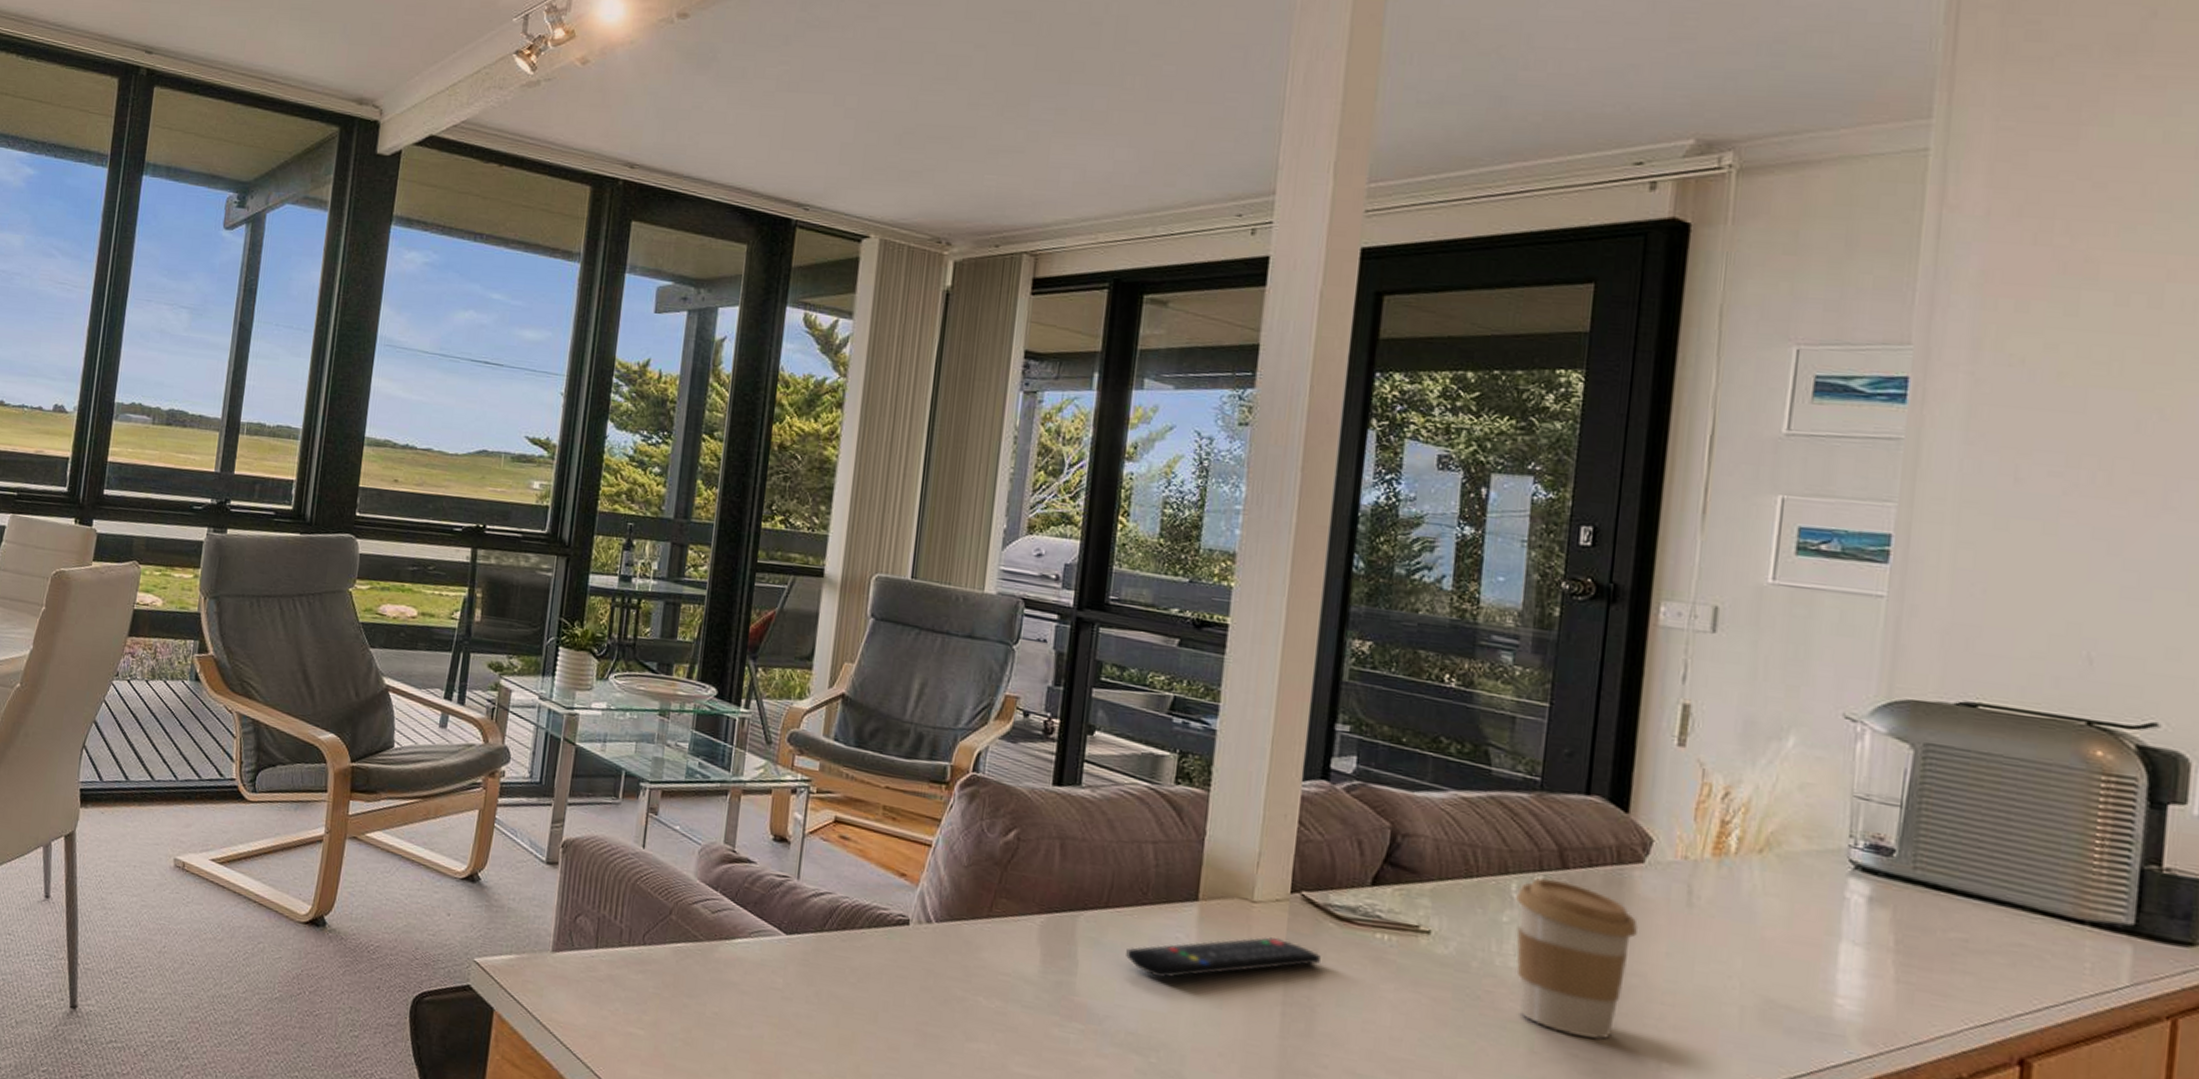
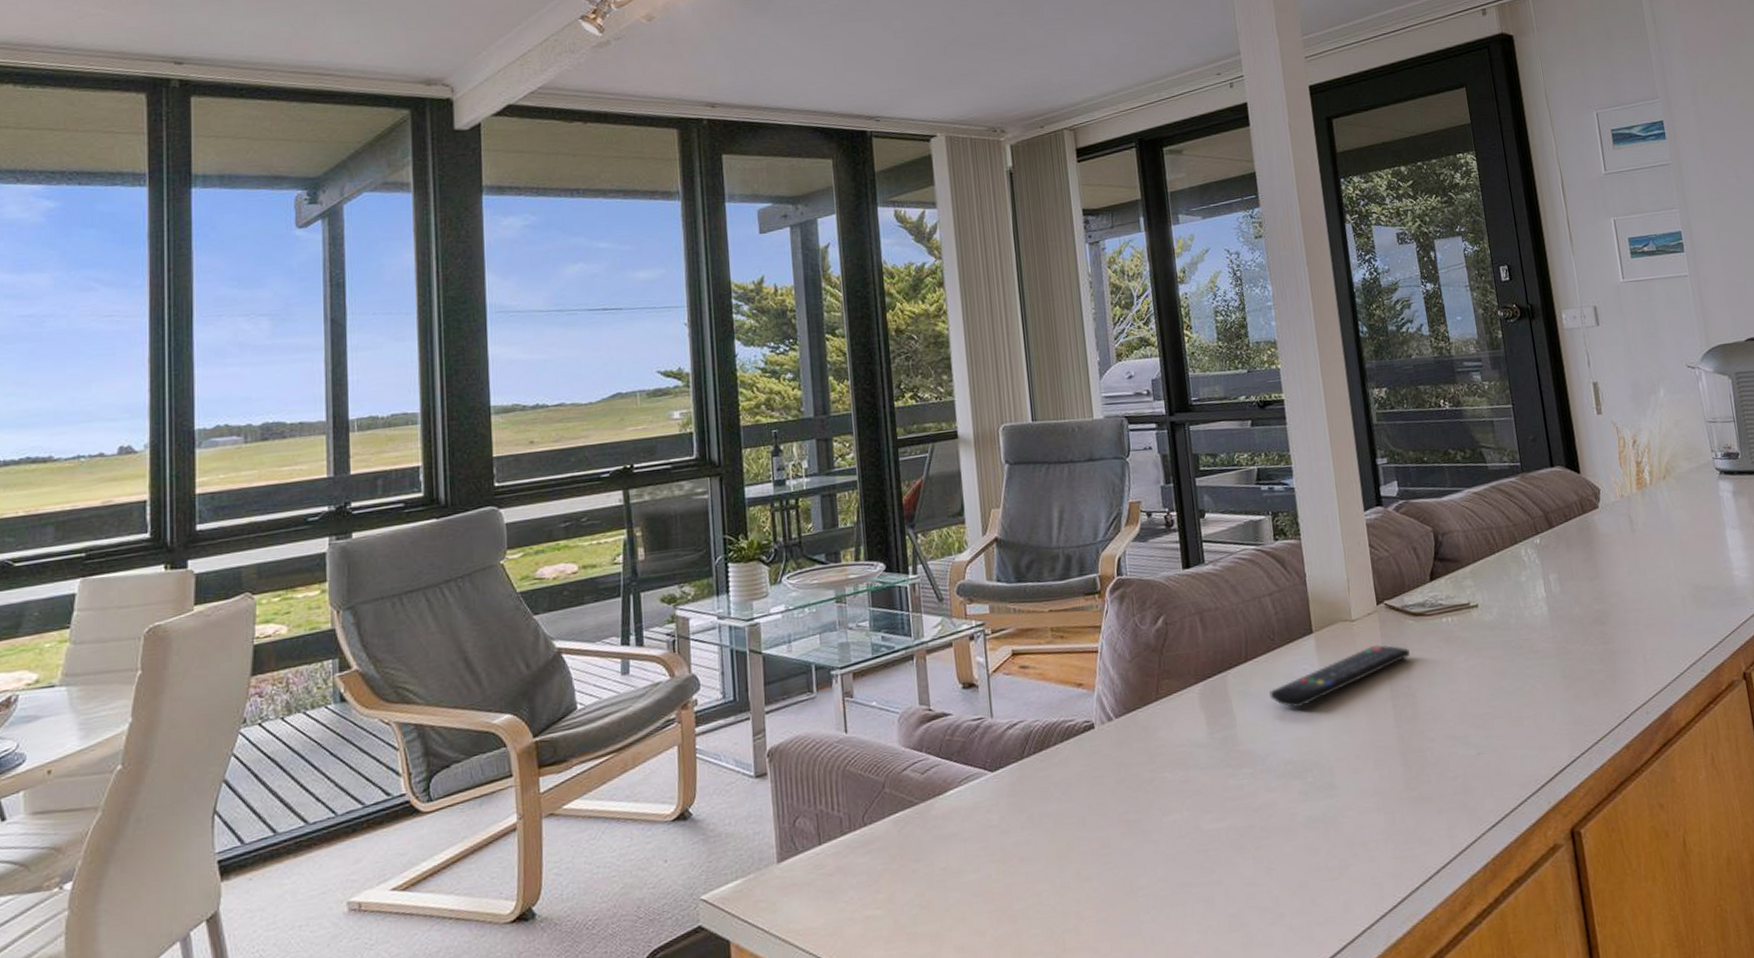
coffee cup: present [1515,877,1638,1040] -> none [1526,537,1611,656]

